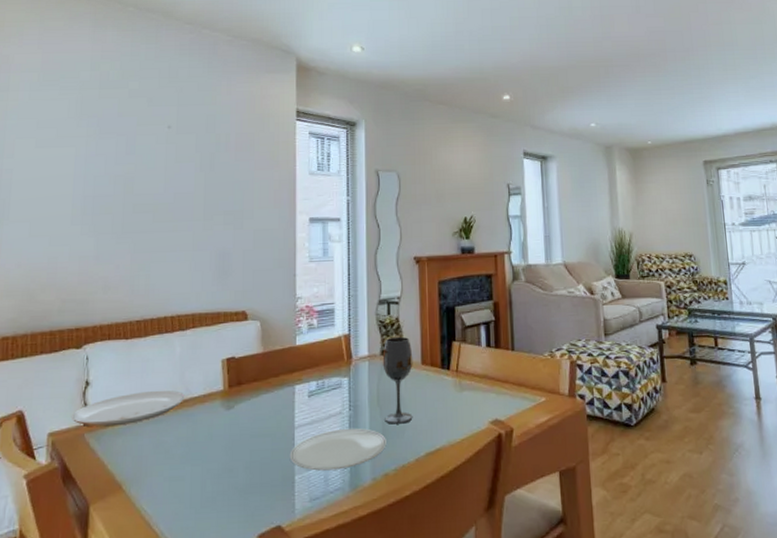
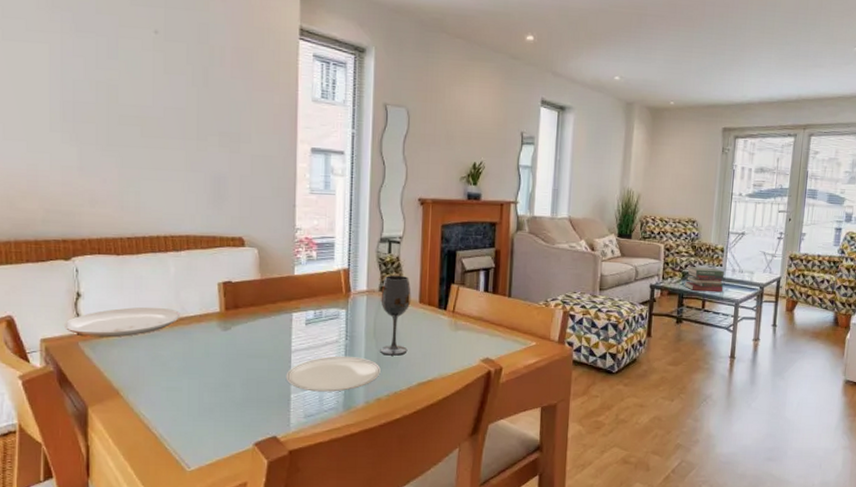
books: none [692,302,734,328] -> present [685,267,725,293]

